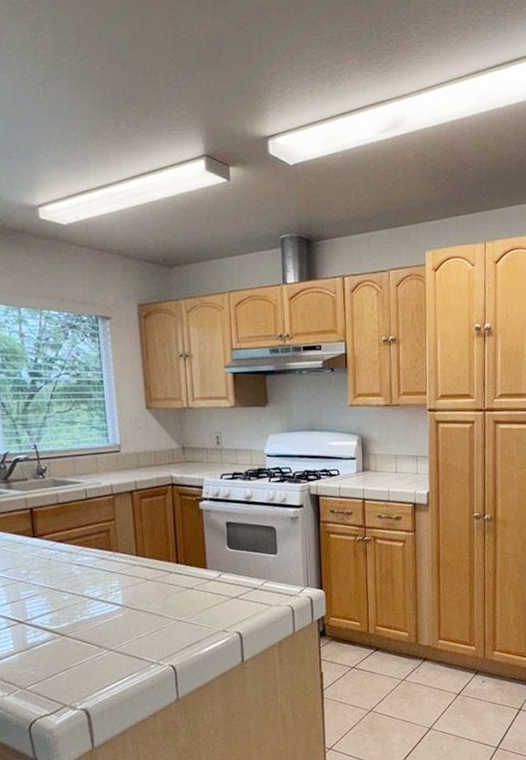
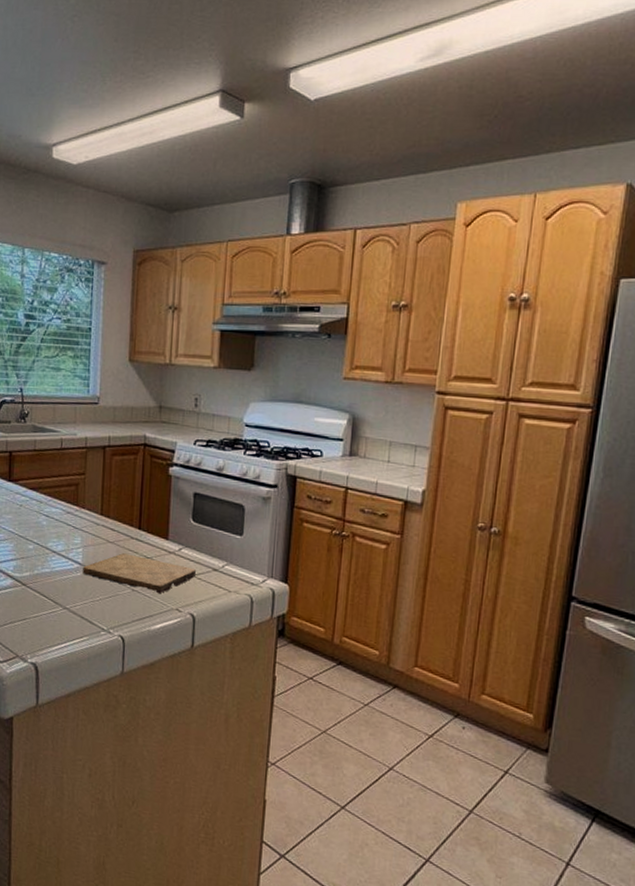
cutting board: none [124,587,237,619] -> present [82,553,196,593]

